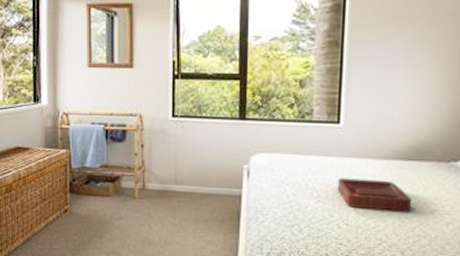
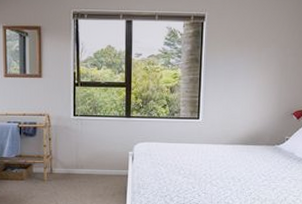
decorative tray: present [337,178,412,213] -> none [197,159,250,182]

